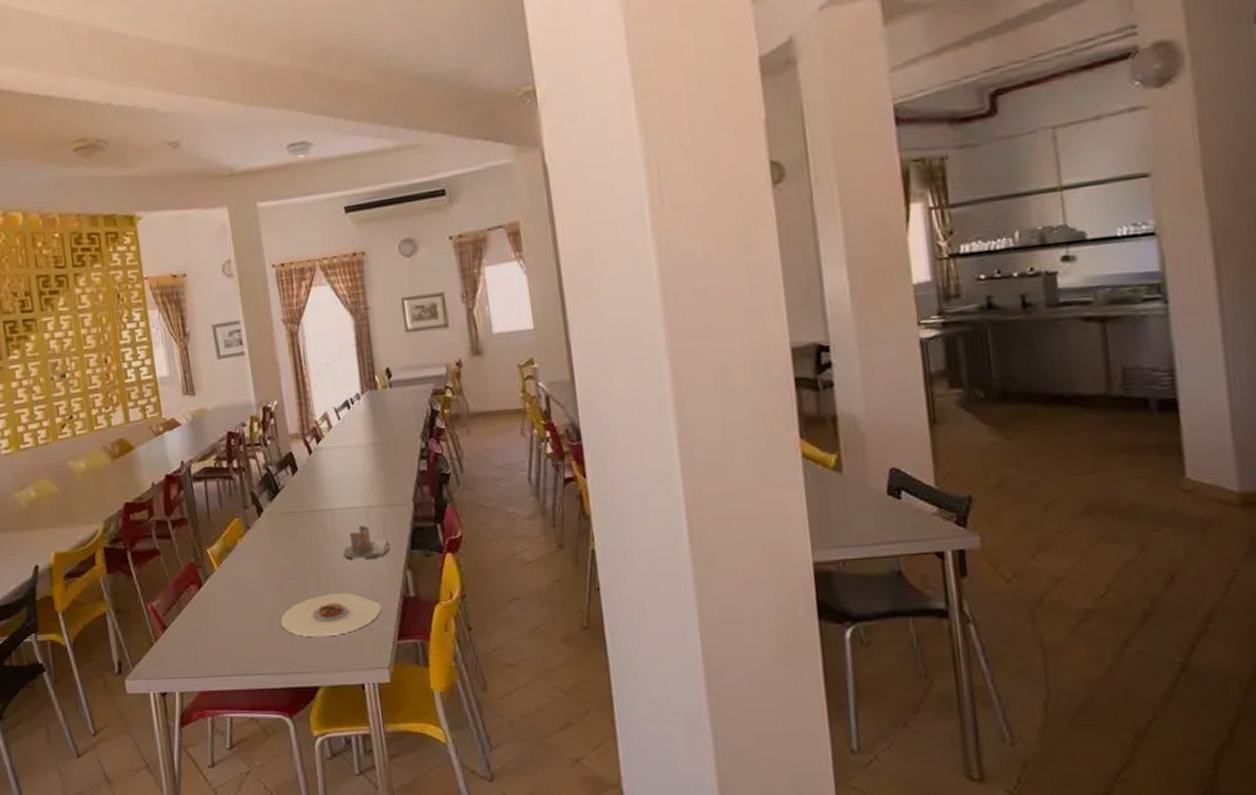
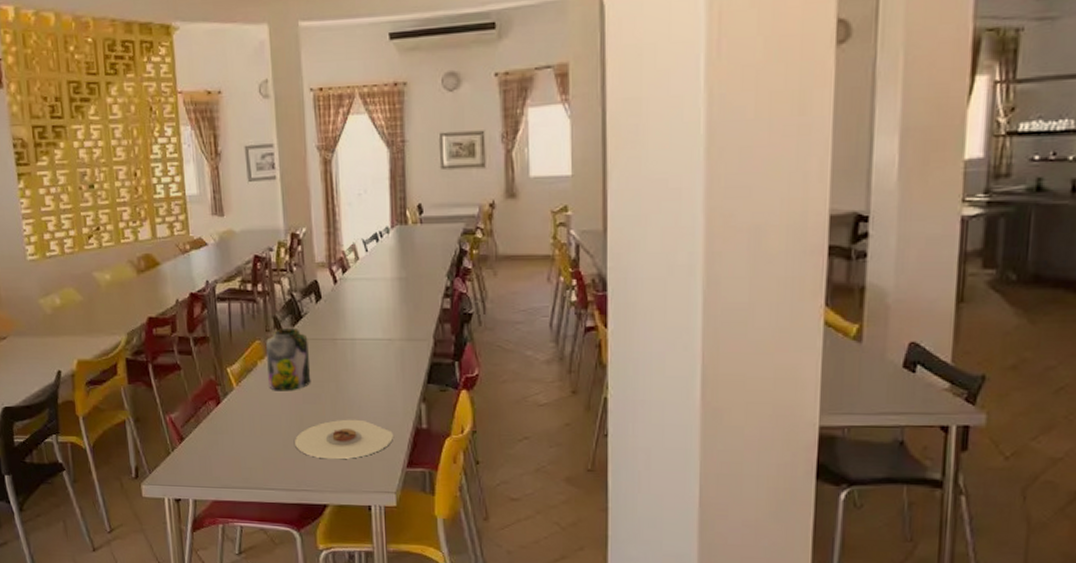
jar: none [245,503,293,570] -> present [266,329,311,391]
napkin holder: present [342,525,391,560] -> none [359,356,407,389]

